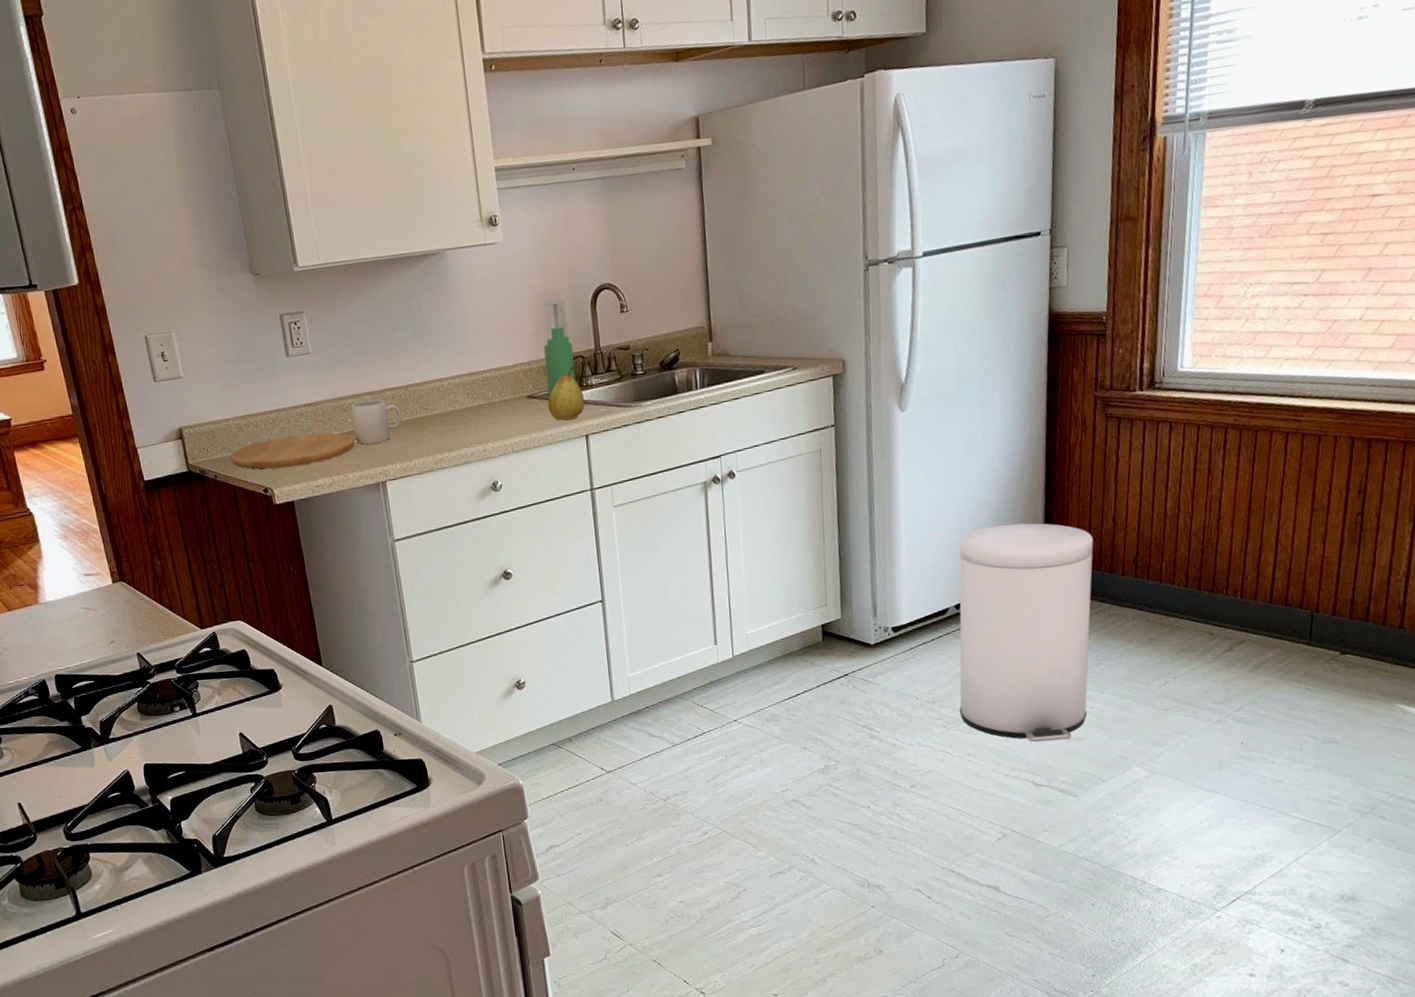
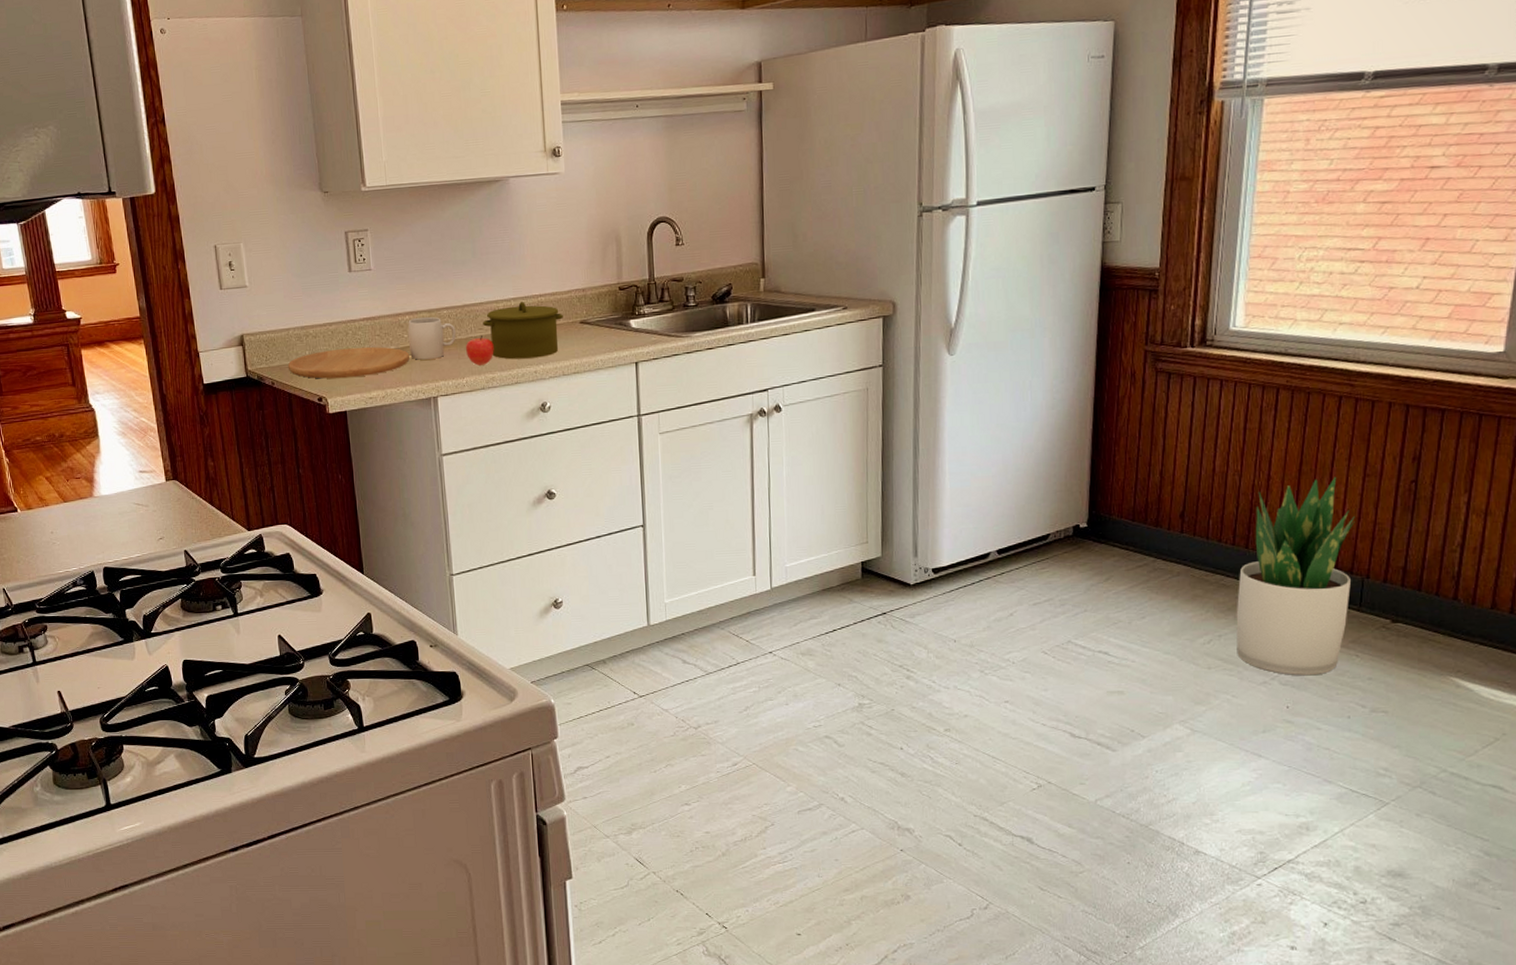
fruit: none [411,416,441,447] -> present [465,336,494,366]
cooking pot: none [428,379,510,439] -> present [483,302,563,360]
soap dispenser: present [544,300,576,398] -> none [599,231,628,325]
fruit: present [547,366,585,421] -> none [600,295,636,347]
pedal bin: present [959,523,1094,743] -> none [997,472,1140,694]
planter: none [1190,513,1304,712] -> present [1236,476,1355,676]

